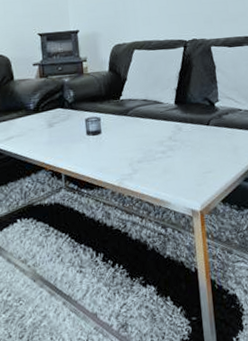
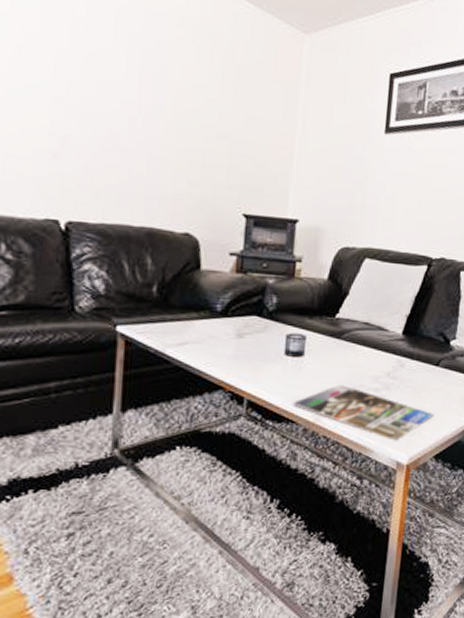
magazine: none [99,152,214,193] -> present [293,385,434,442]

